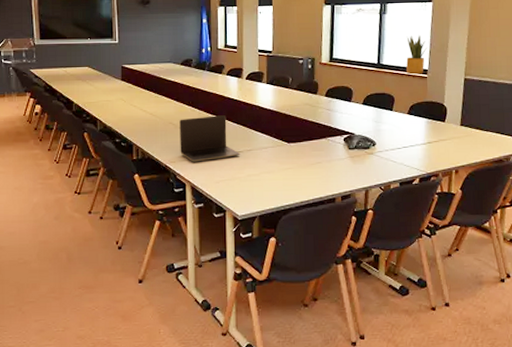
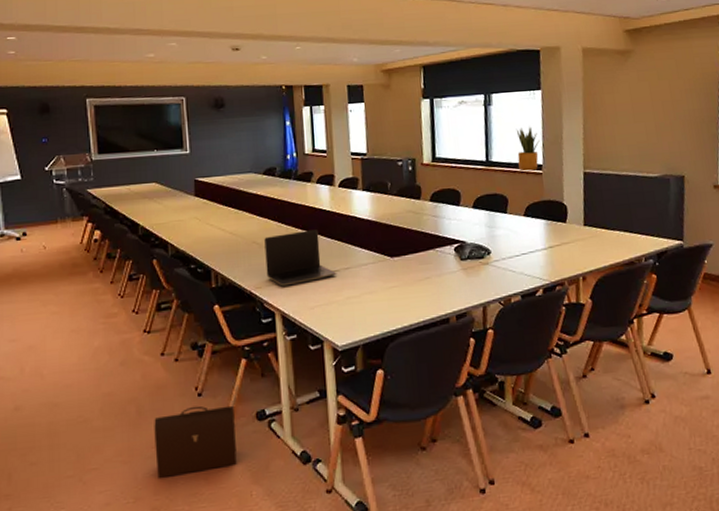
briefcase: none [81,257,149,314] -> present [154,405,237,480]

